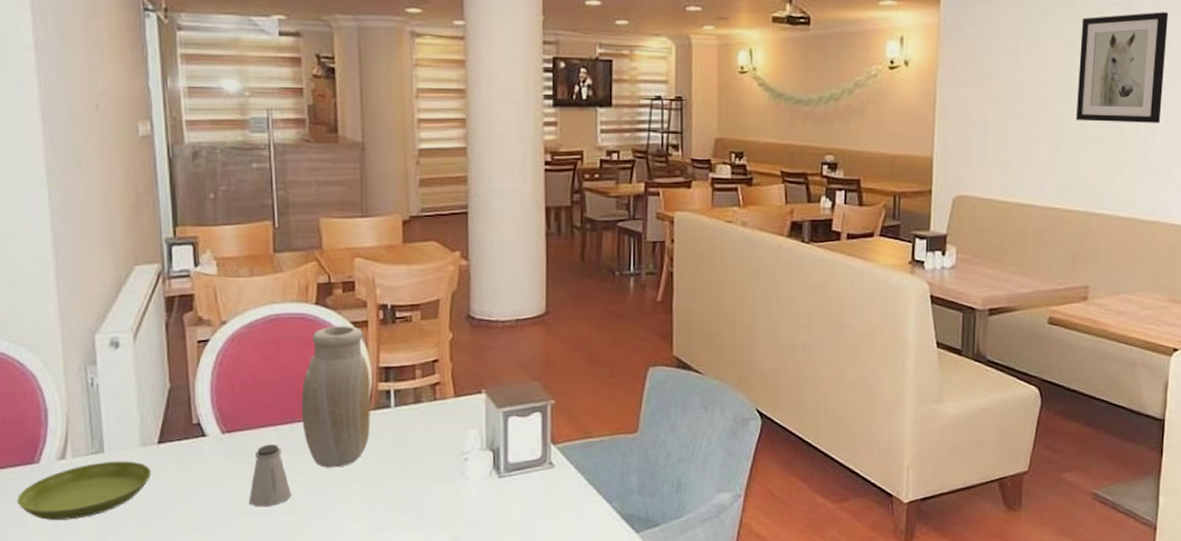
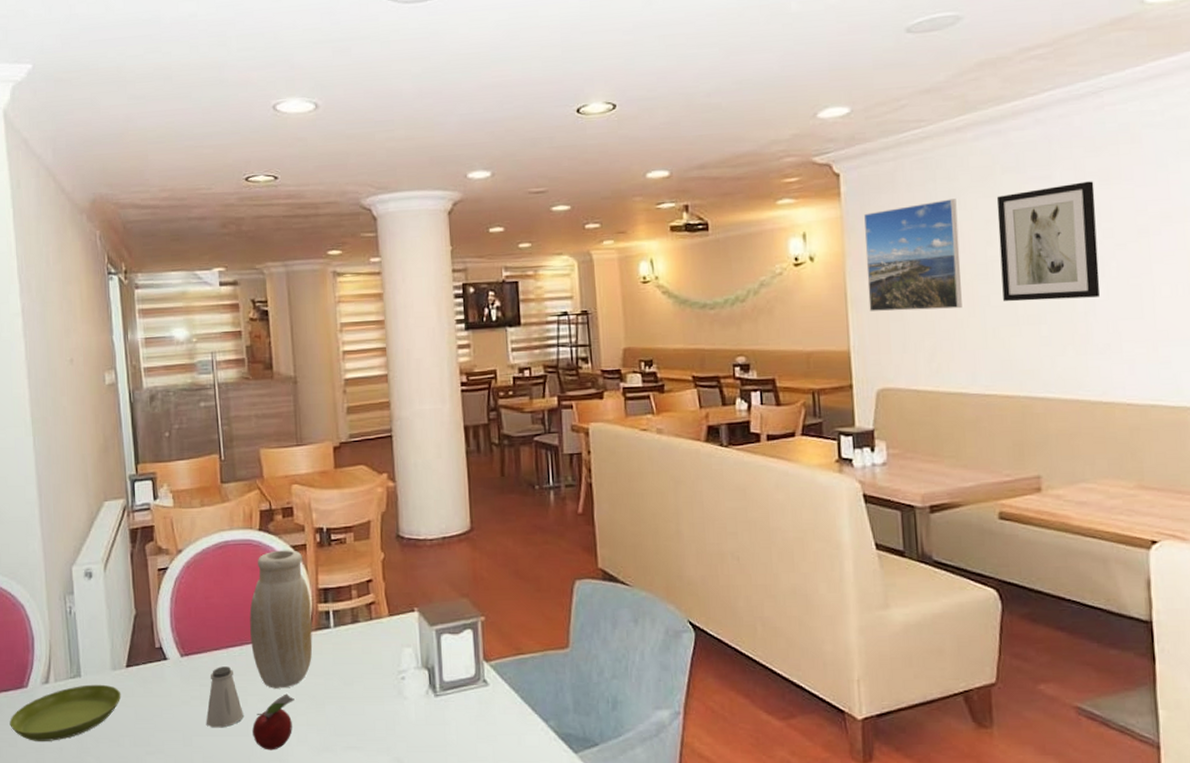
fruit: none [301,473,348,530] -> present [252,693,295,750]
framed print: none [955,16,1046,124] -> present [863,199,962,312]

